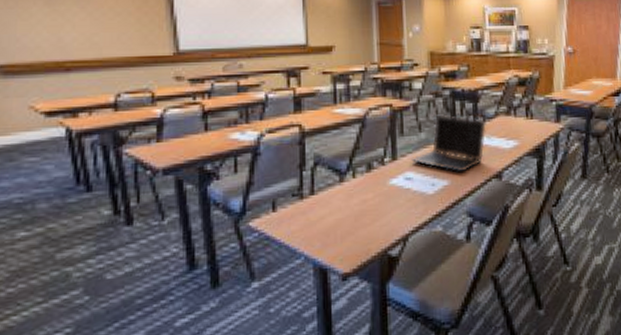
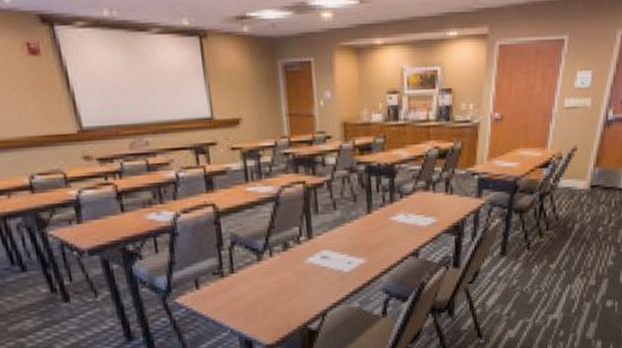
laptop computer: present [411,114,487,173] -> none [327,191,404,251]

